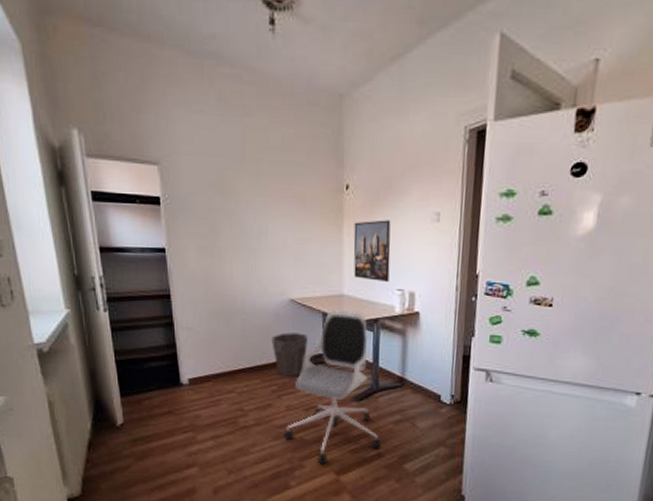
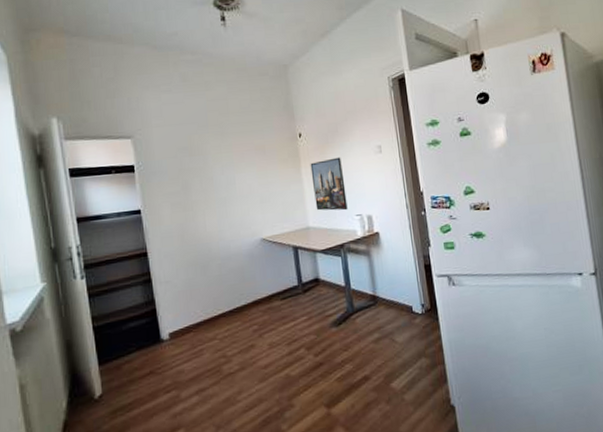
waste bin: present [271,332,308,376] -> none [247,269,283,314]
office chair: present [284,309,380,465] -> none [269,240,365,400]

